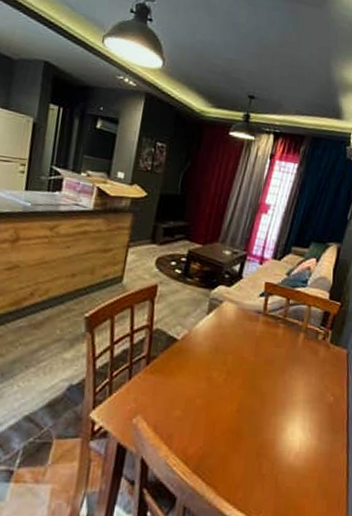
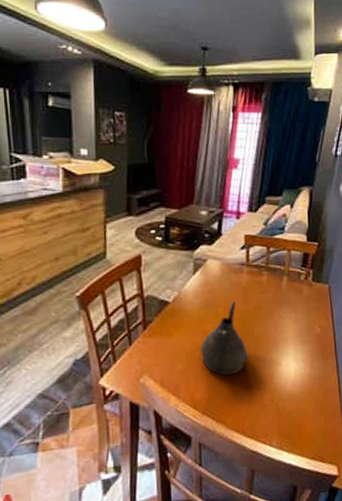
teapot: none [201,349,252,433] -> present [200,300,248,376]

